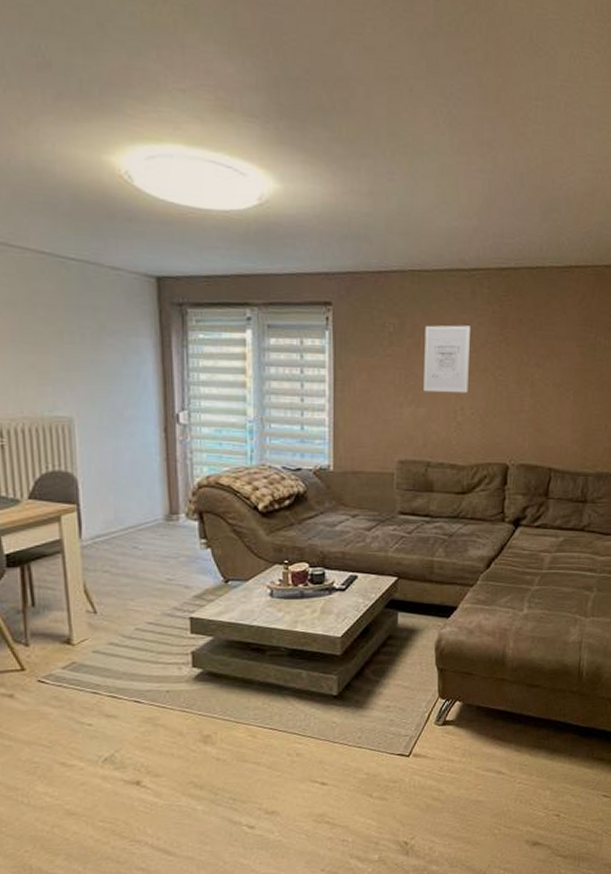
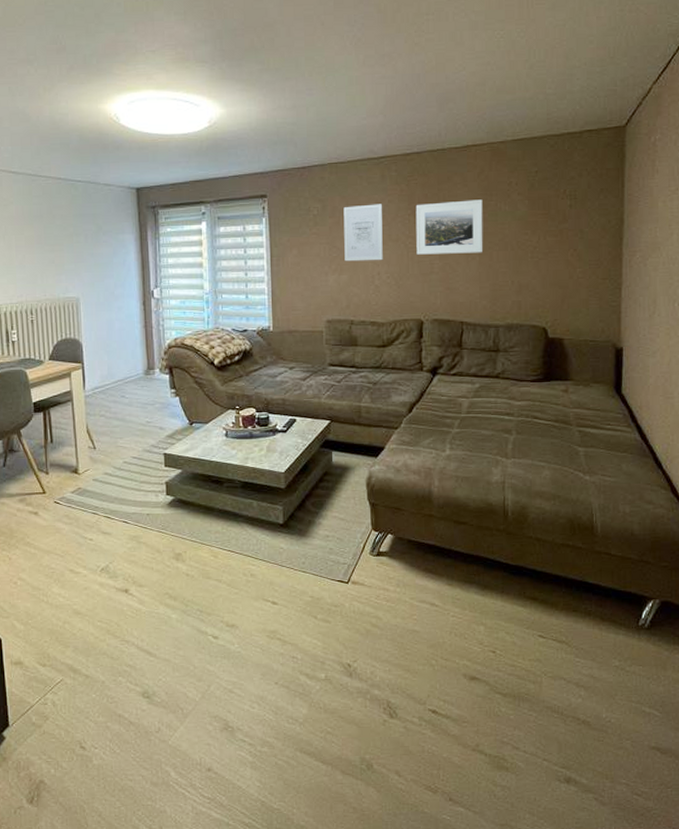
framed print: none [506,329,582,392] -> present [415,199,484,255]

